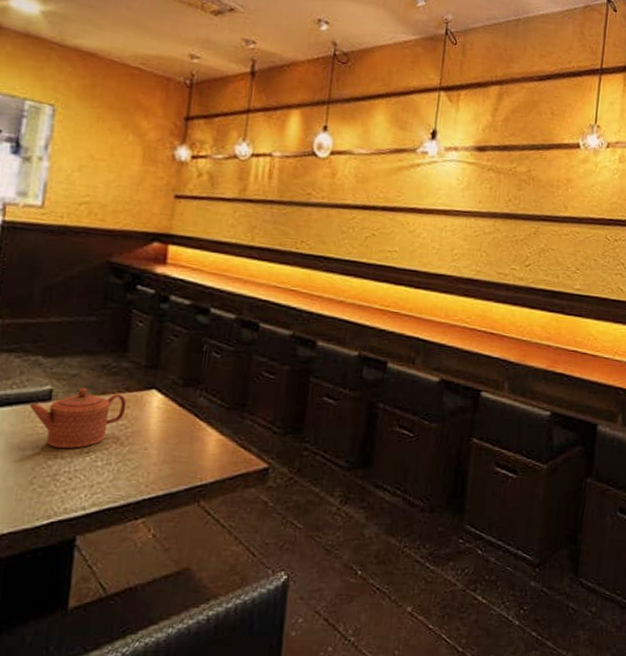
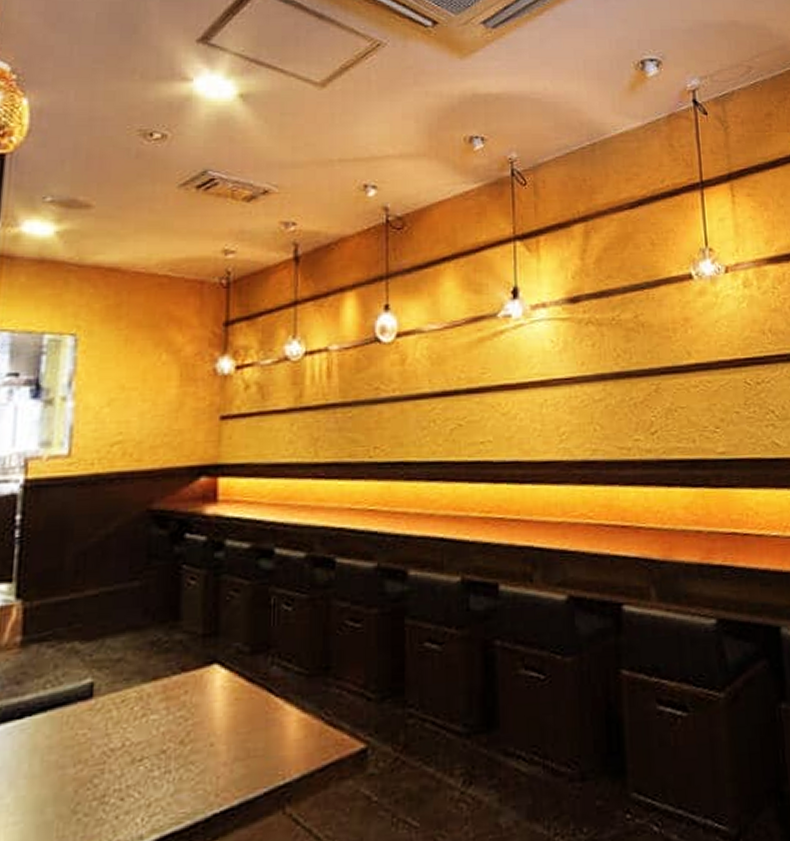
teapot: present [28,388,127,448] -> none [66,675,184,760]

